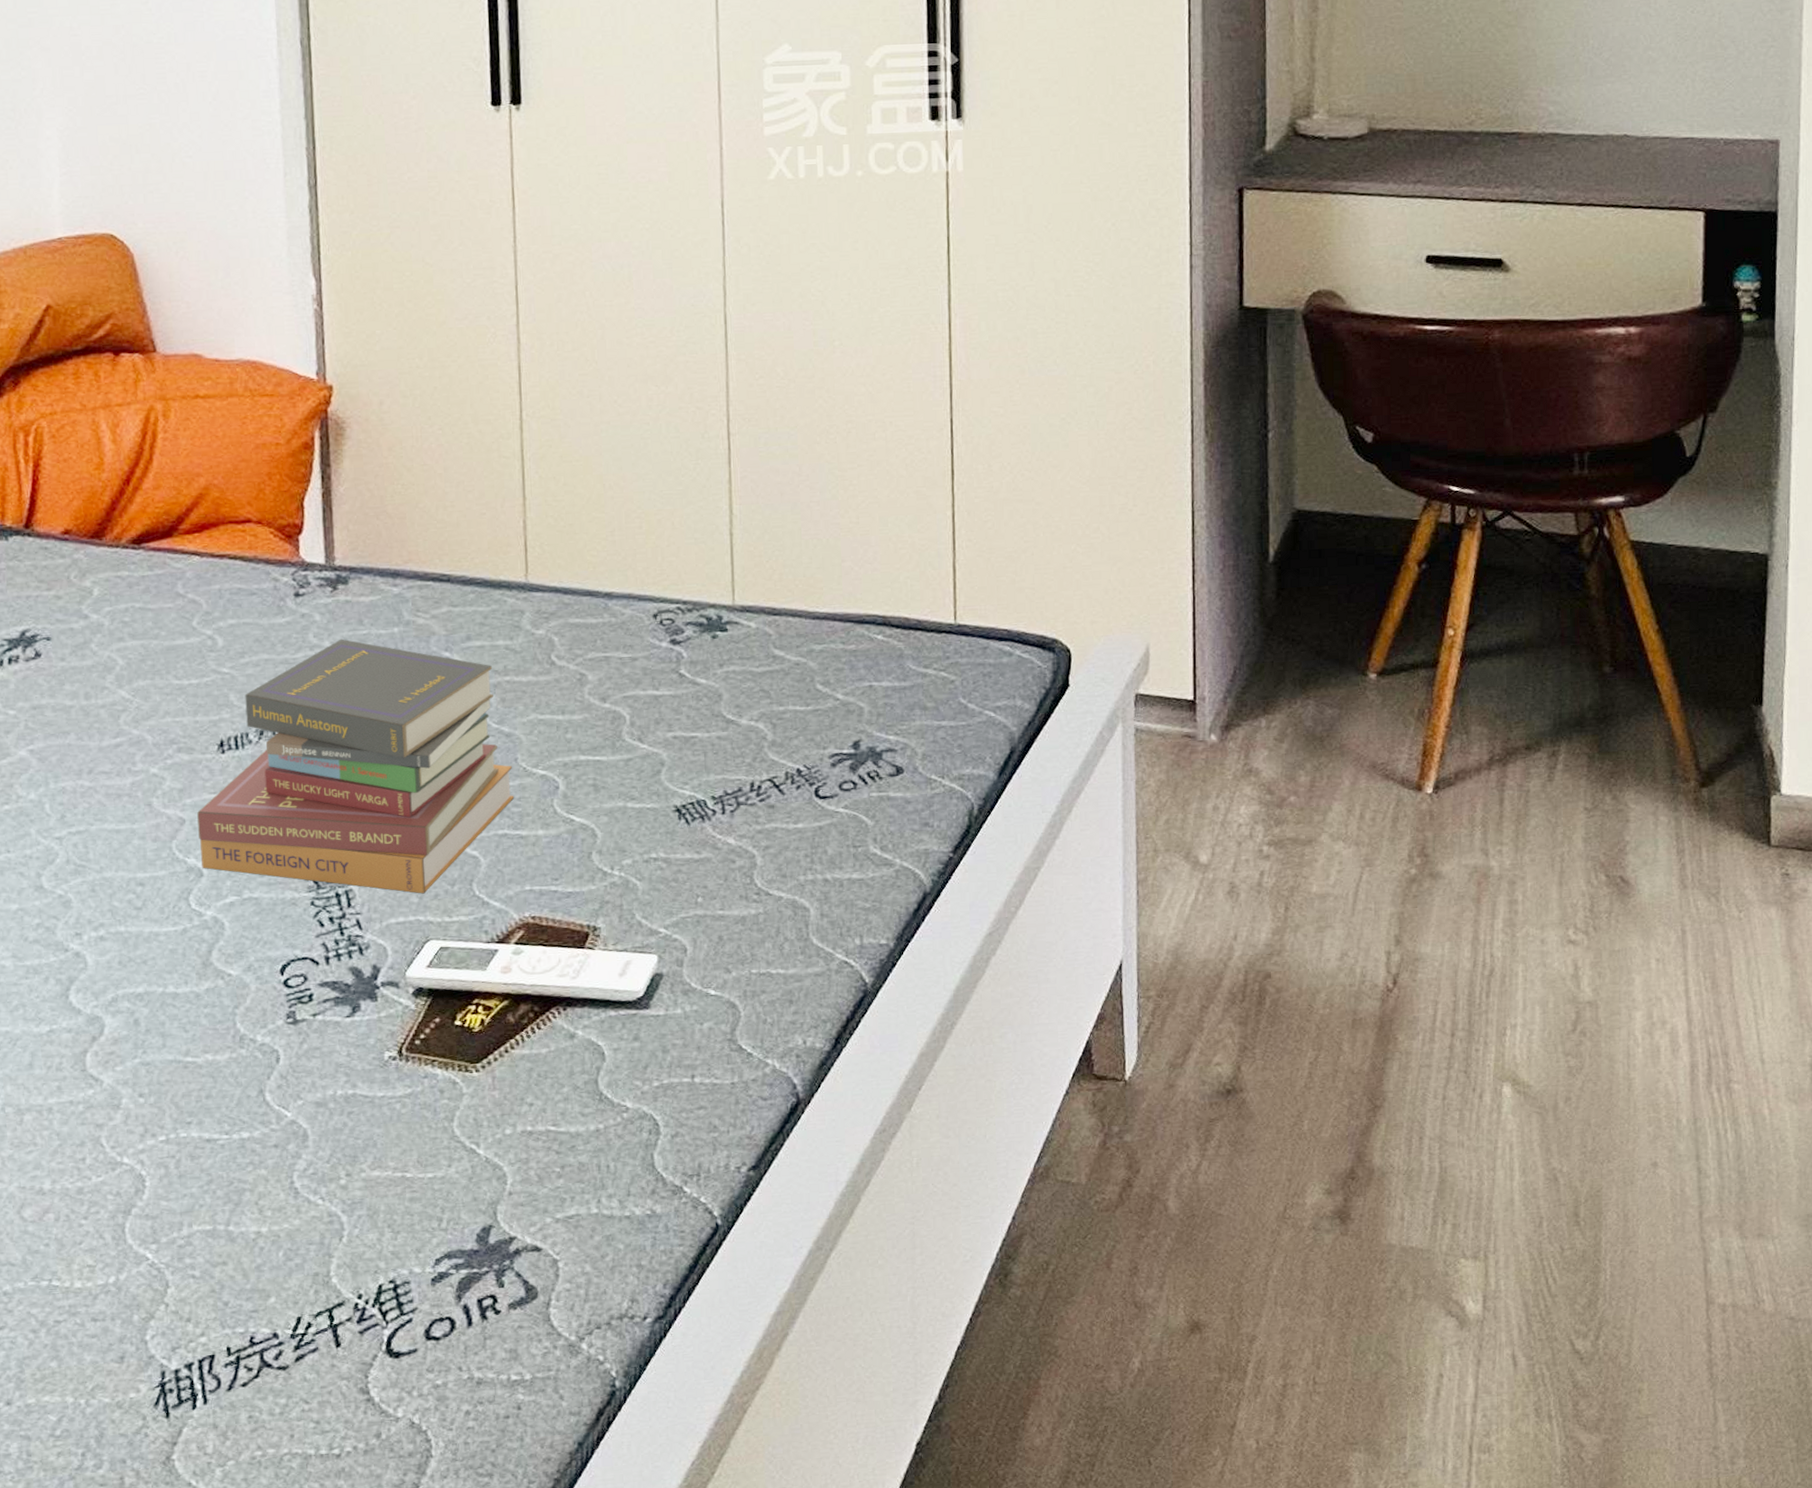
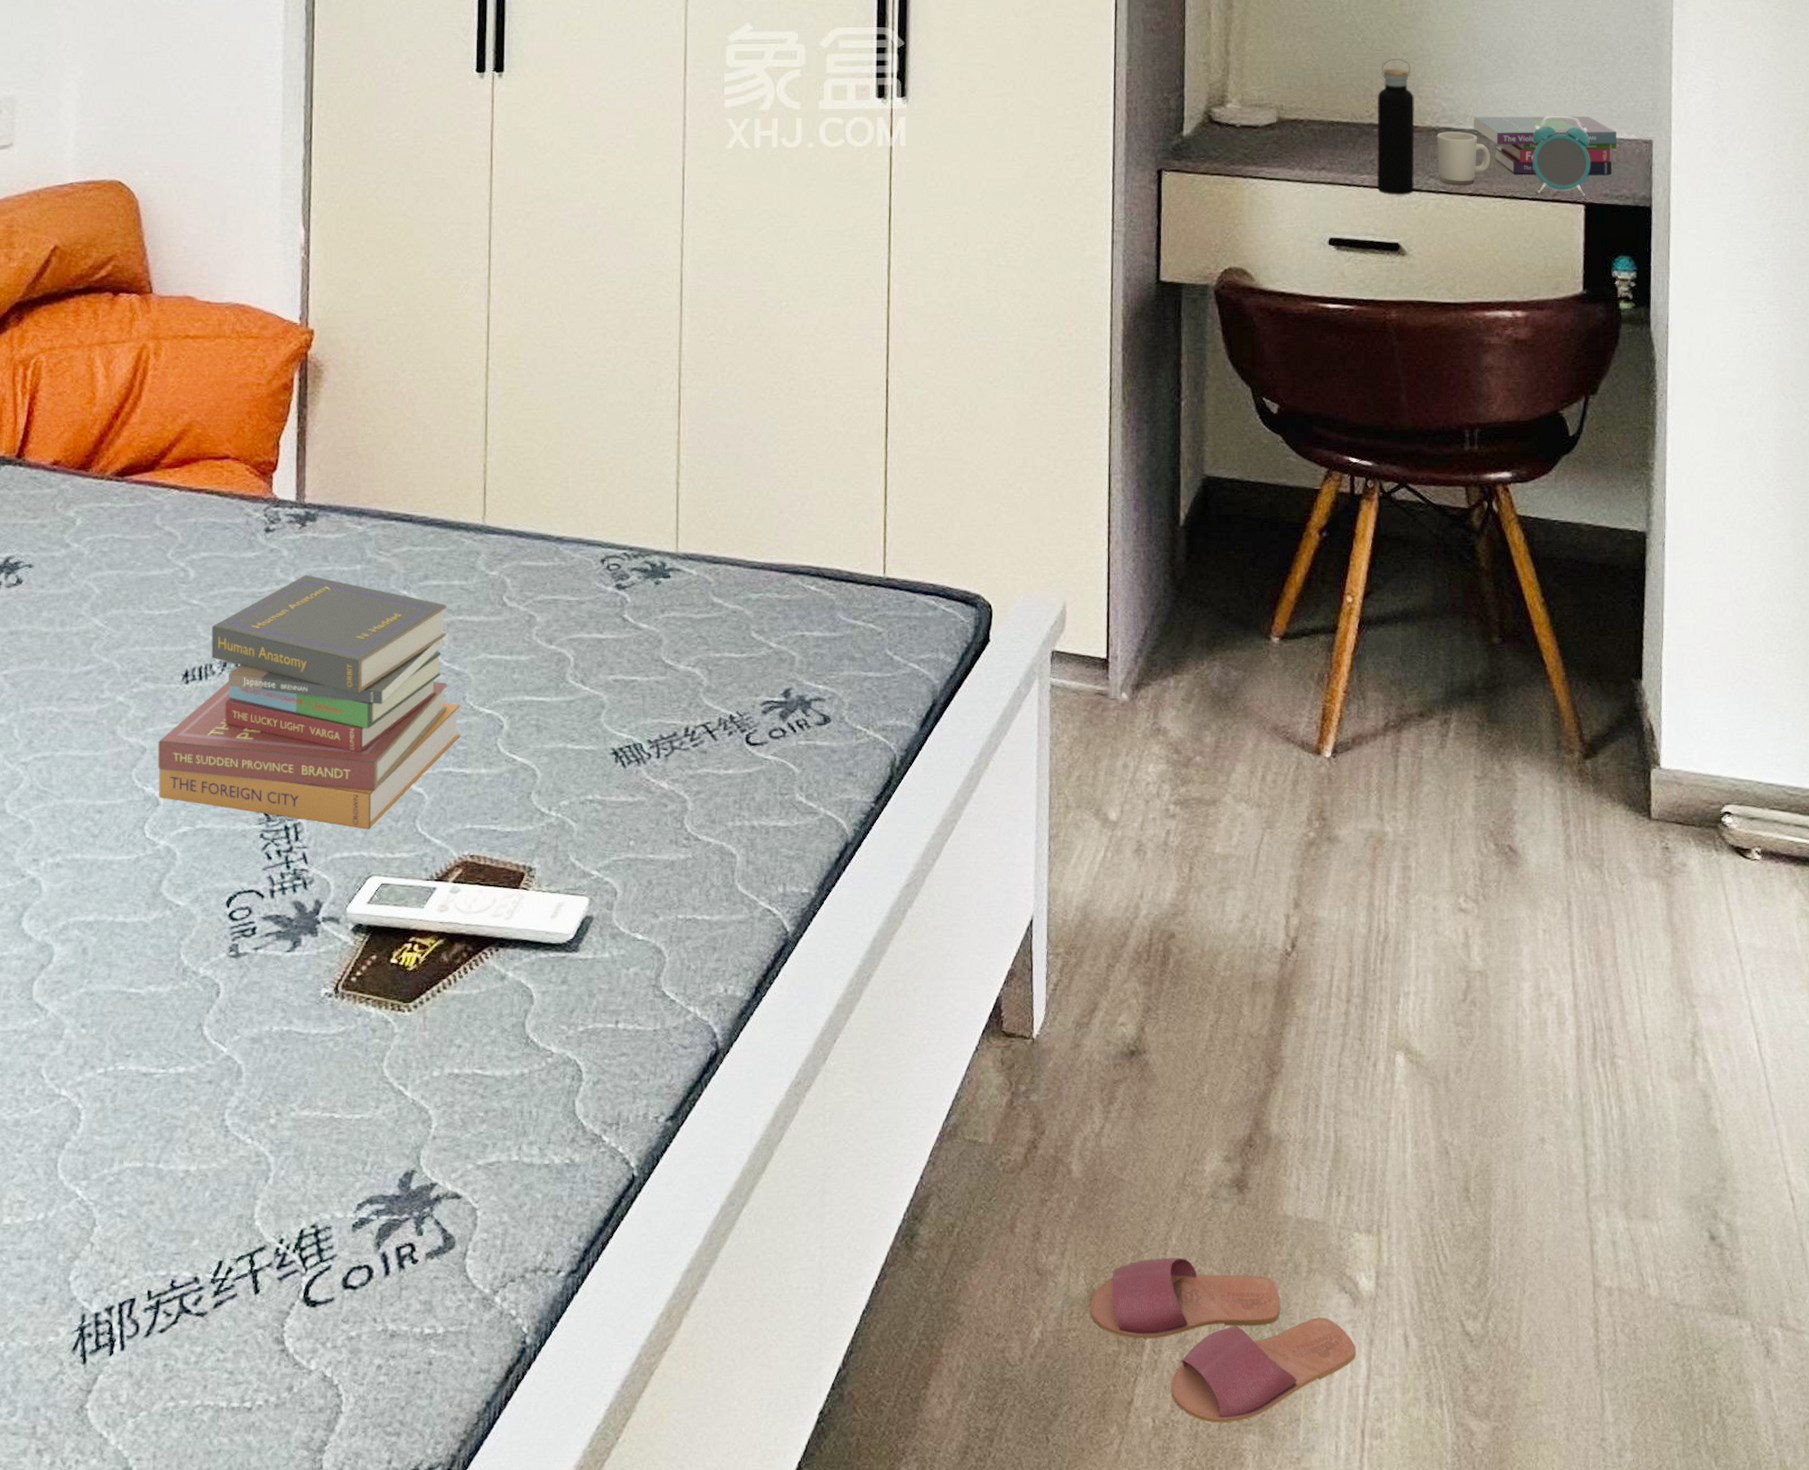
slippers: none [1190,1287,1463,1443] -> present [1089,1257,1356,1423]
water bottle: none [1477,60,1519,207] -> present [1377,58,1415,195]
mug: none [1543,137,1602,196] -> present [1437,131,1491,186]
books: none [1583,116,1741,183] -> present [1474,116,1617,176]
alarm clock: none [1648,116,1711,203] -> present [1532,116,1590,197]

